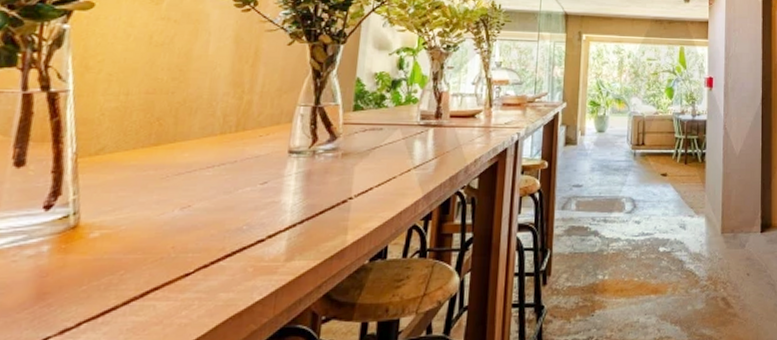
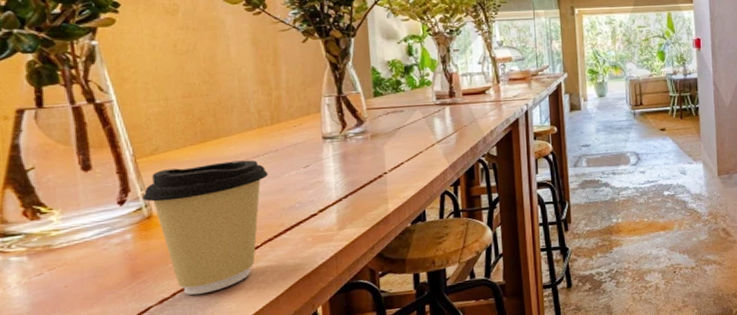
coffee cup: none [73,170,220,327] -> present [142,160,269,295]

